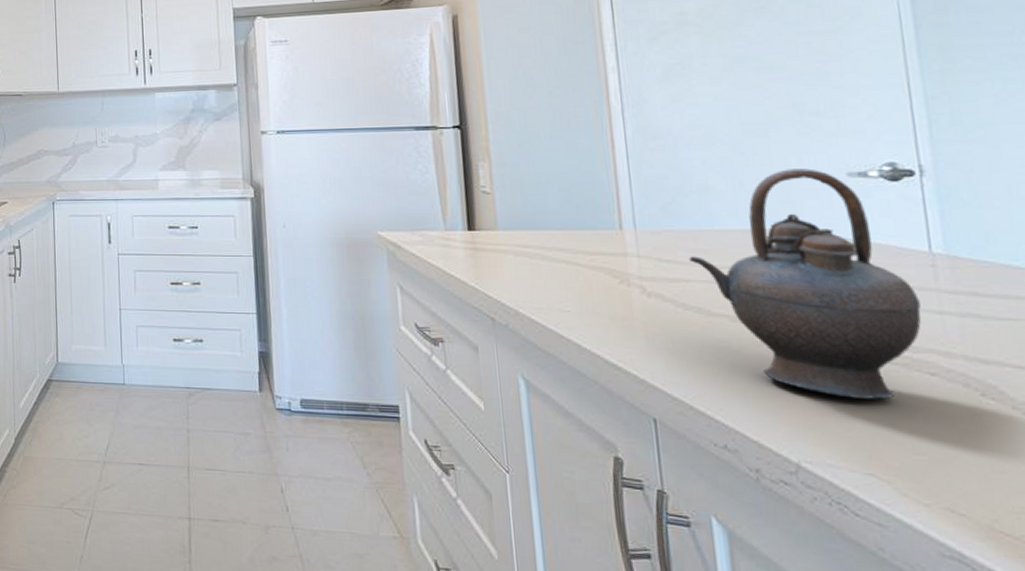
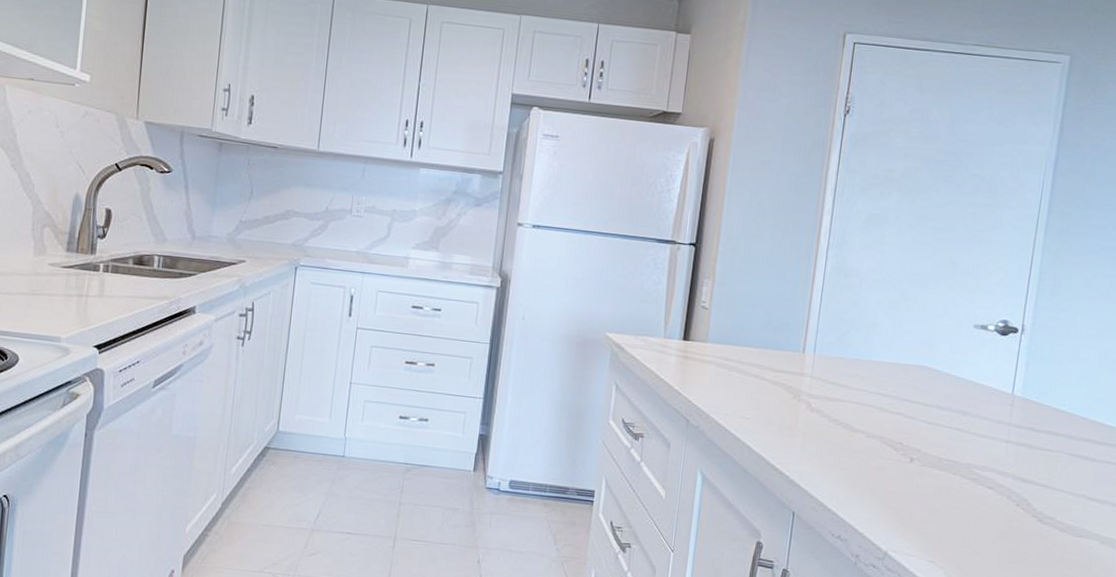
teapot: present [688,168,922,400] -> none [848,316,996,505]

